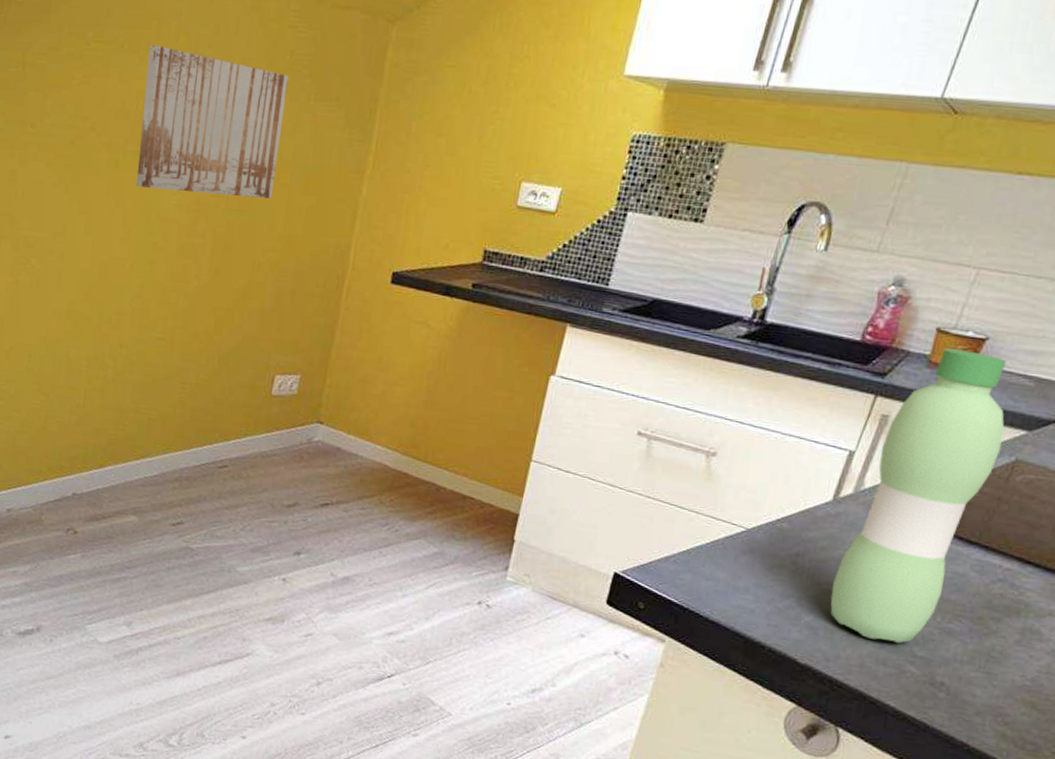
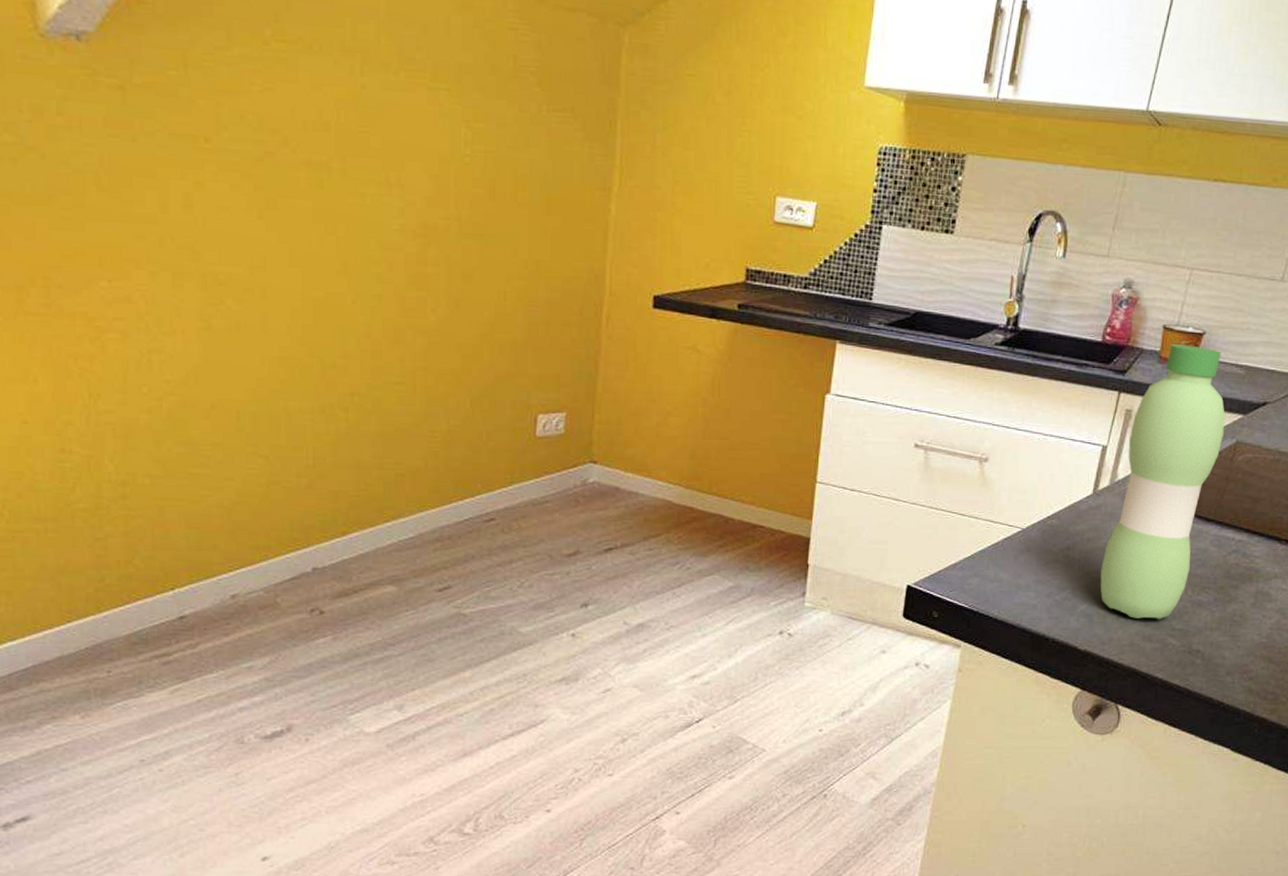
wall art: present [136,44,289,199] -> none [344,45,514,220]

